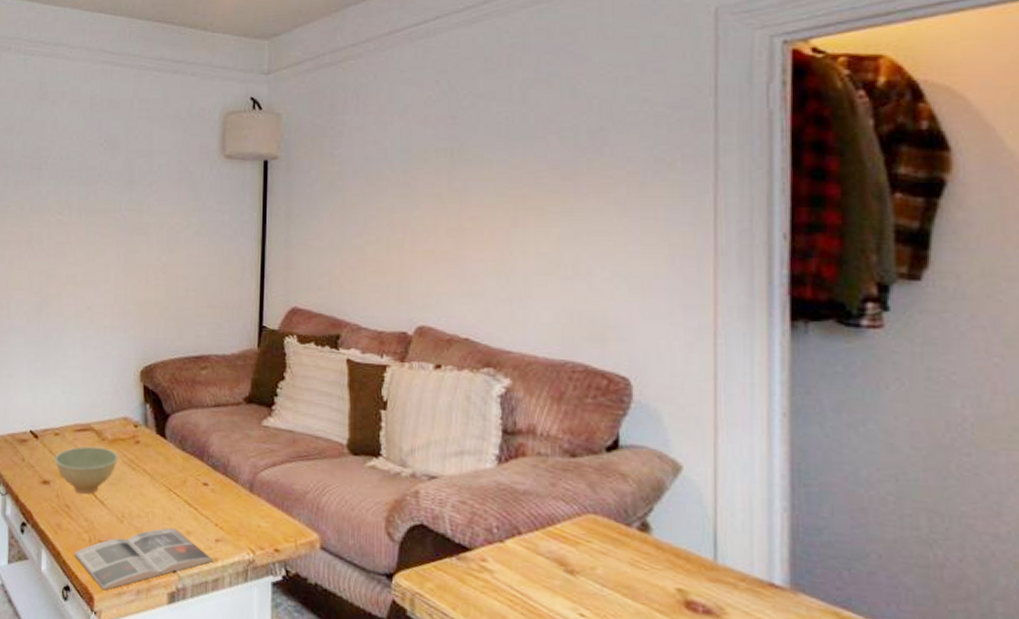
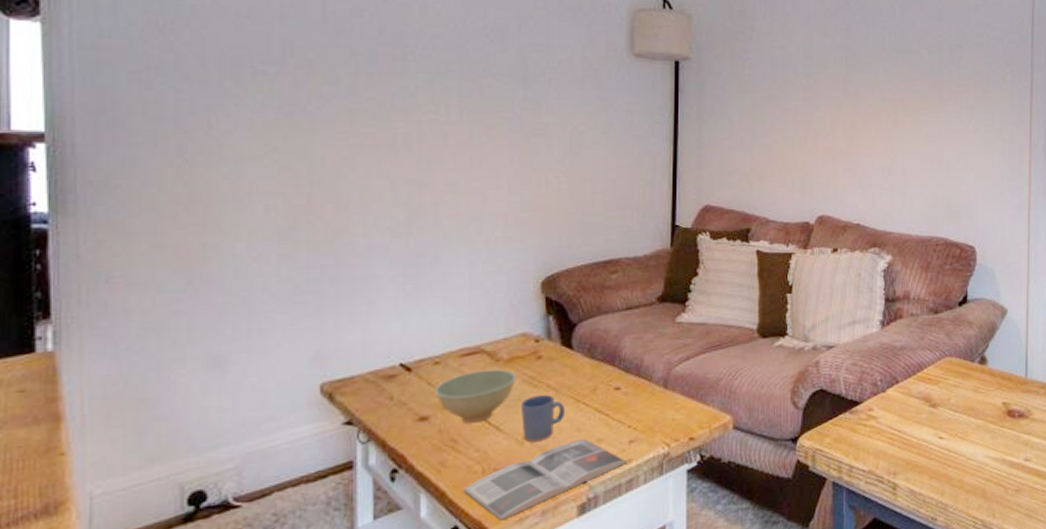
mug: none [121,477,159,522] -> present [521,394,566,442]

